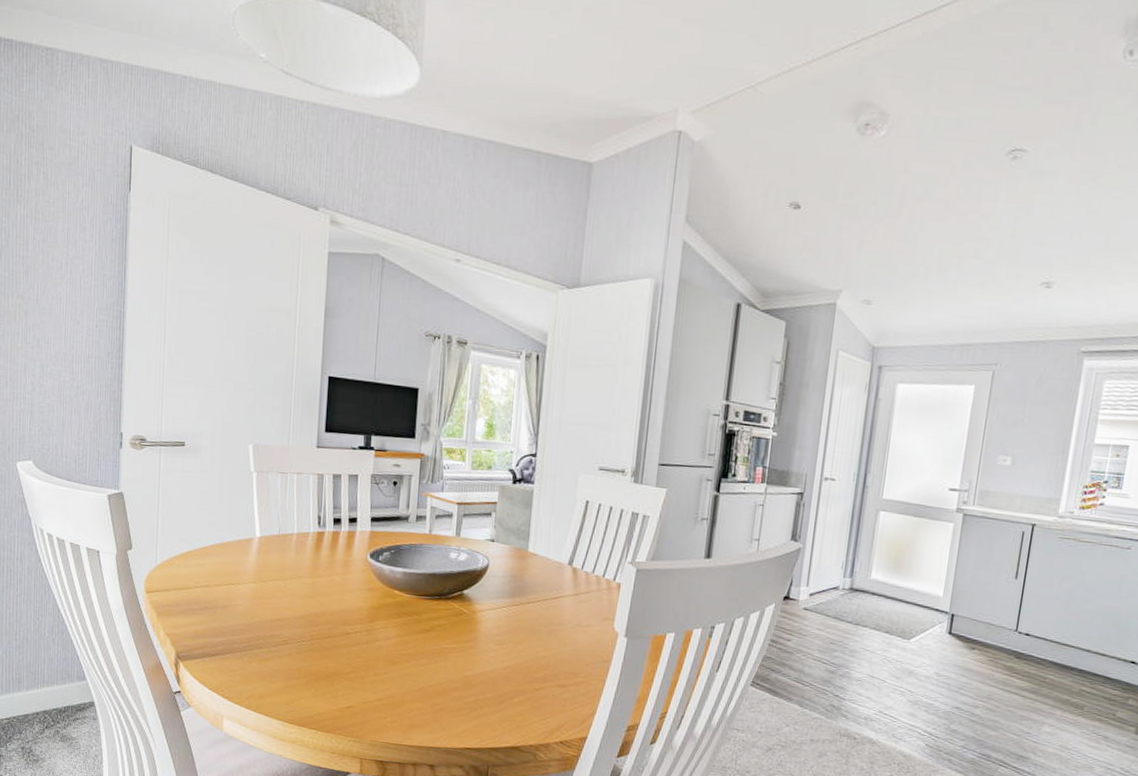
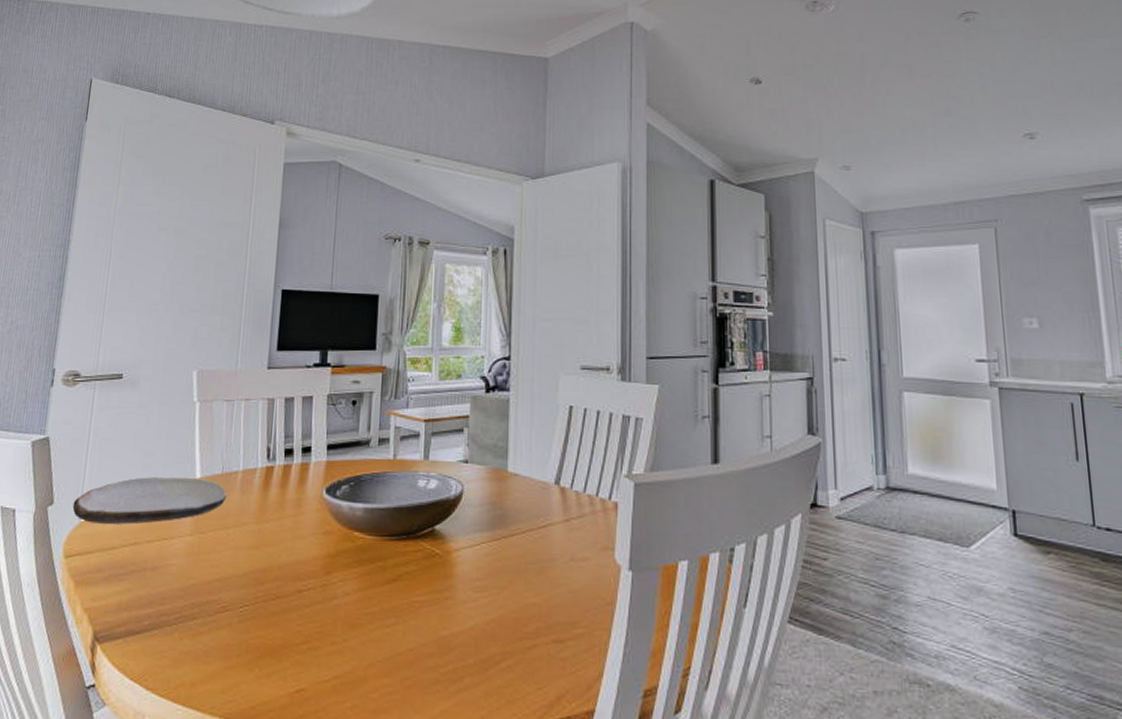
plate: none [149,532,284,571] -> present [72,477,227,525]

